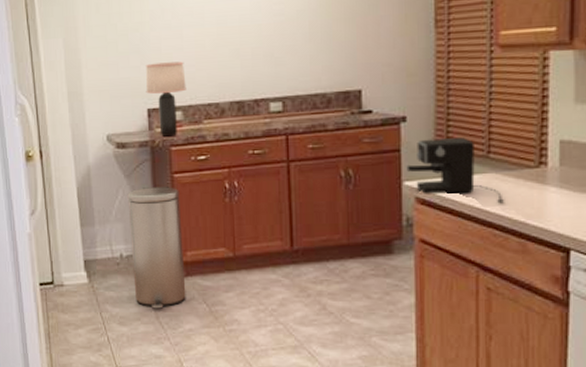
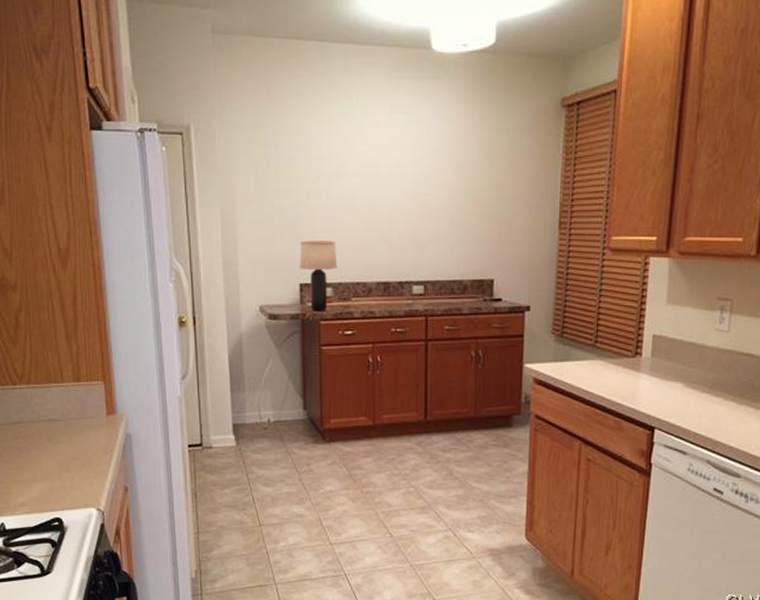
pedal bin: present [127,187,186,309] -> none [277,358,328,471]
coffee maker: present [406,138,505,204] -> none [528,327,607,387]

